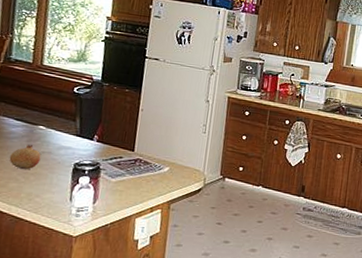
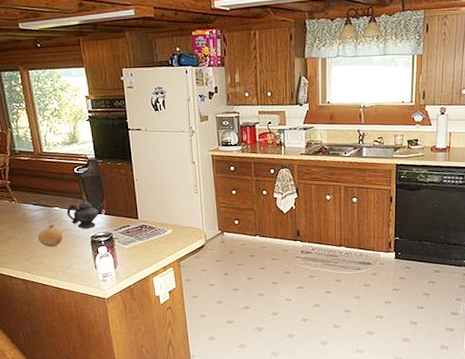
teapot: none [52,118,101,154] -> present [66,196,106,228]

